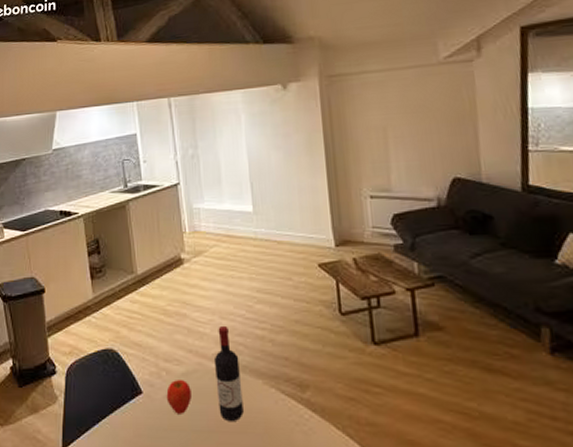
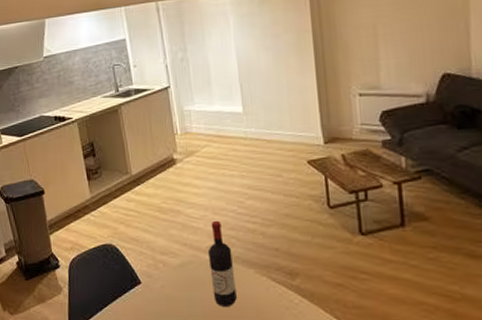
apple: present [166,380,191,414] -> none [163,271,188,301]

